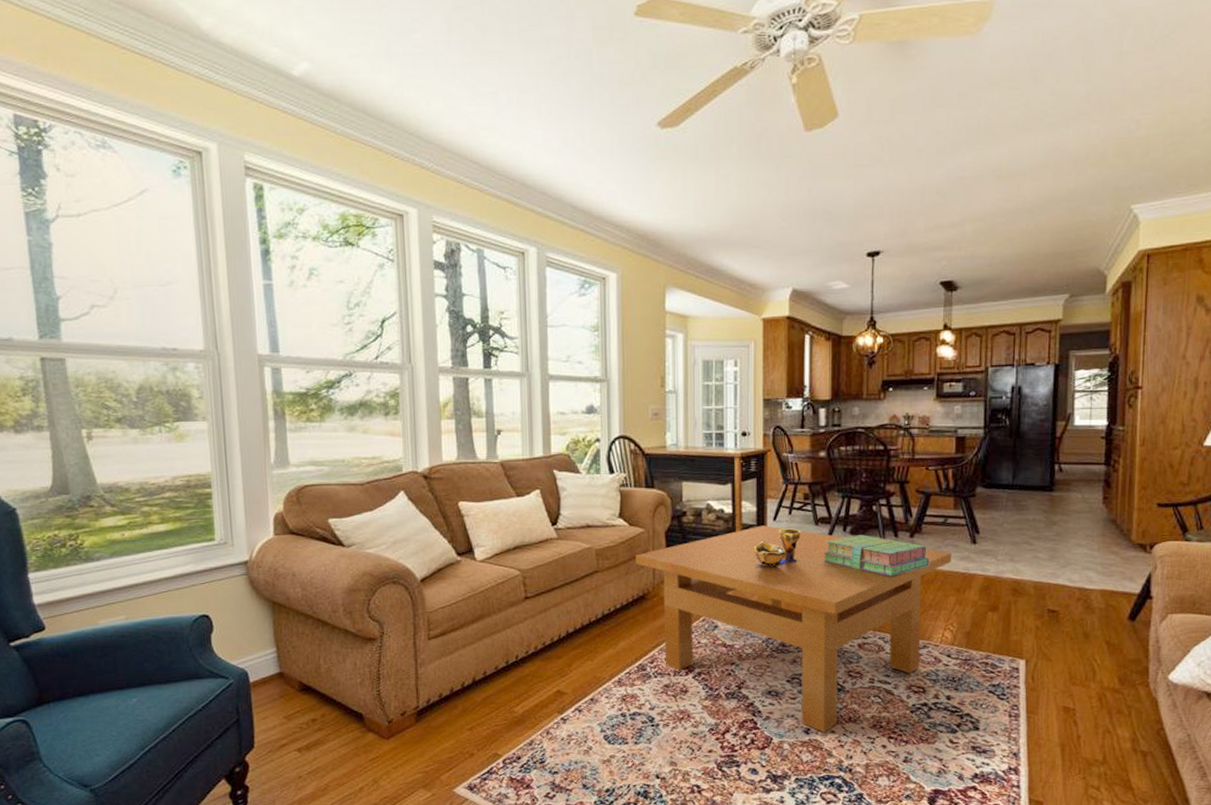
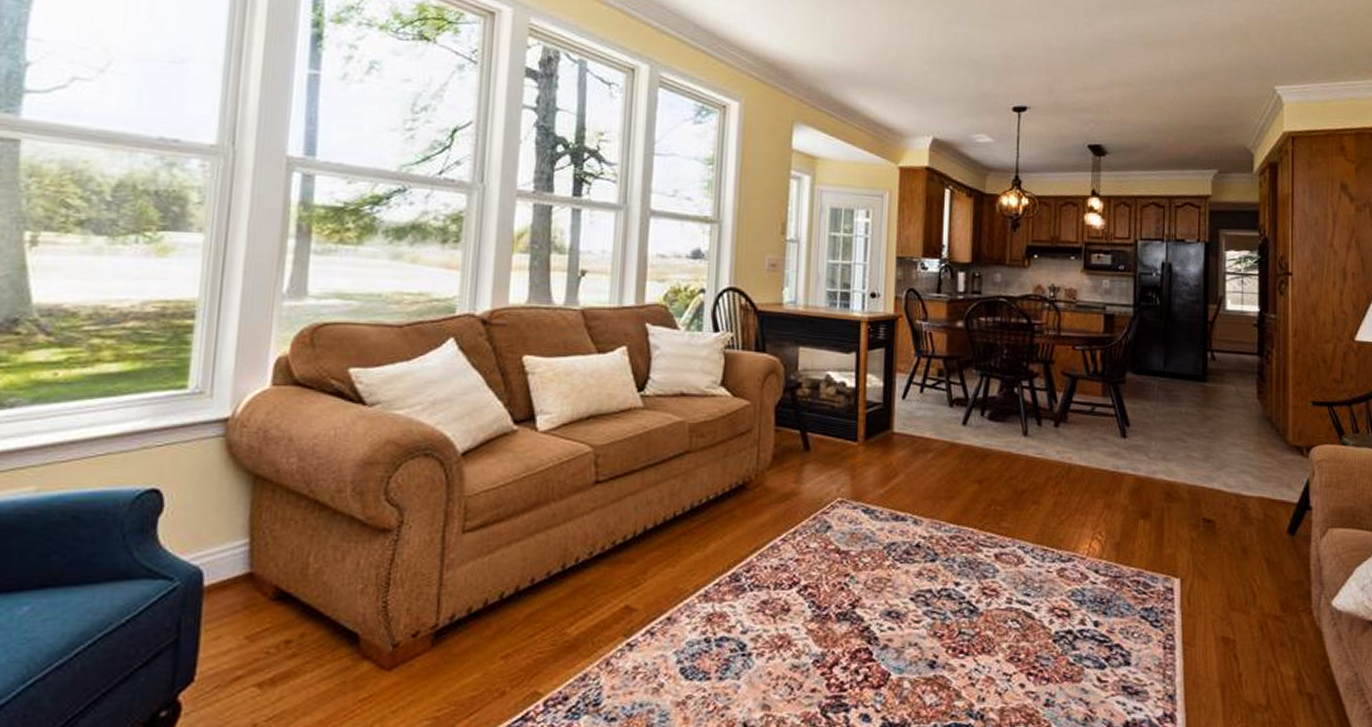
table: present [635,525,952,733] -> none [737,404,1101,667]
decorative bowl: present [753,528,801,567] -> none [878,409,934,455]
stack of books: present [823,535,929,576] -> none [957,421,1075,472]

